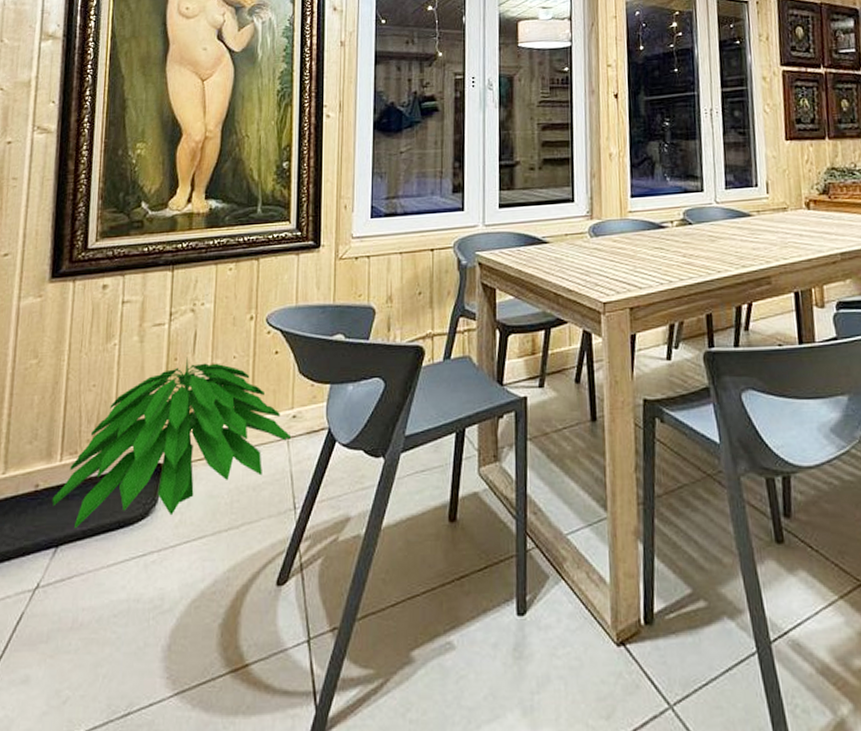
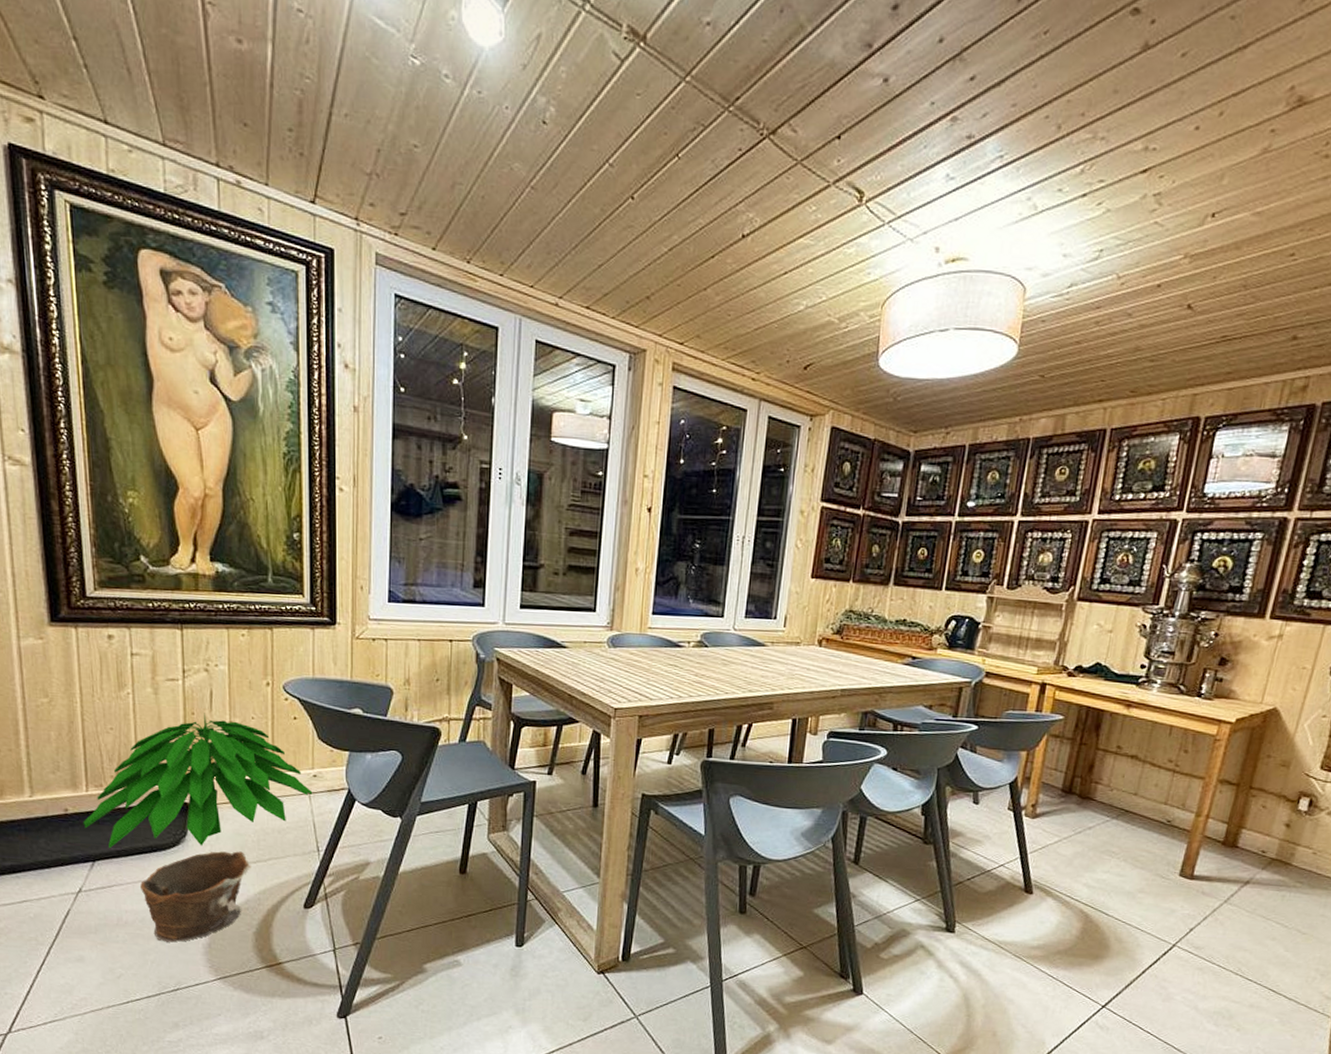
clay pot: none [102,518,222,647] -> present [140,851,251,943]

